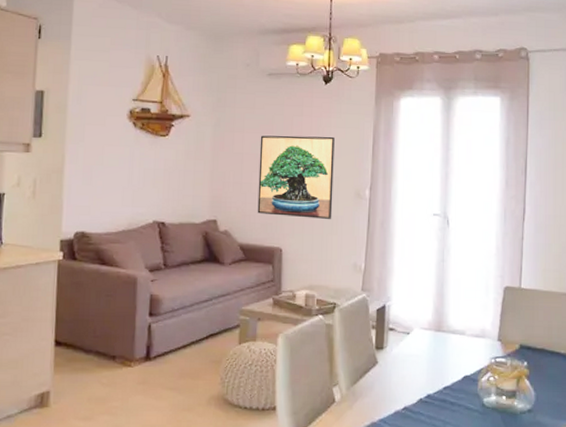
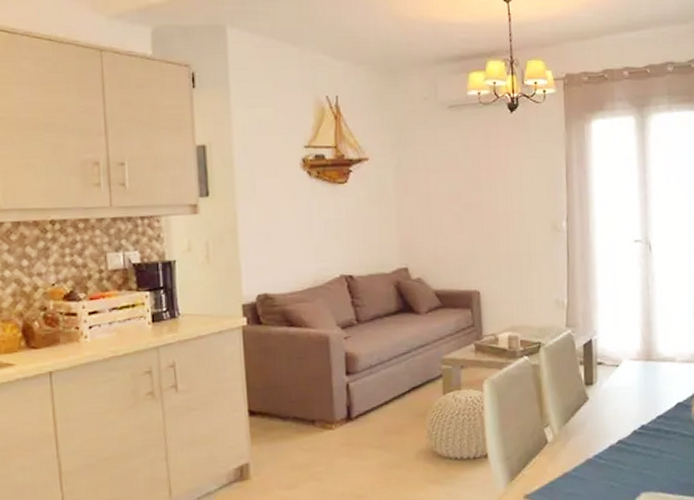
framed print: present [257,135,335,219] -> none [446,168,530,257]

